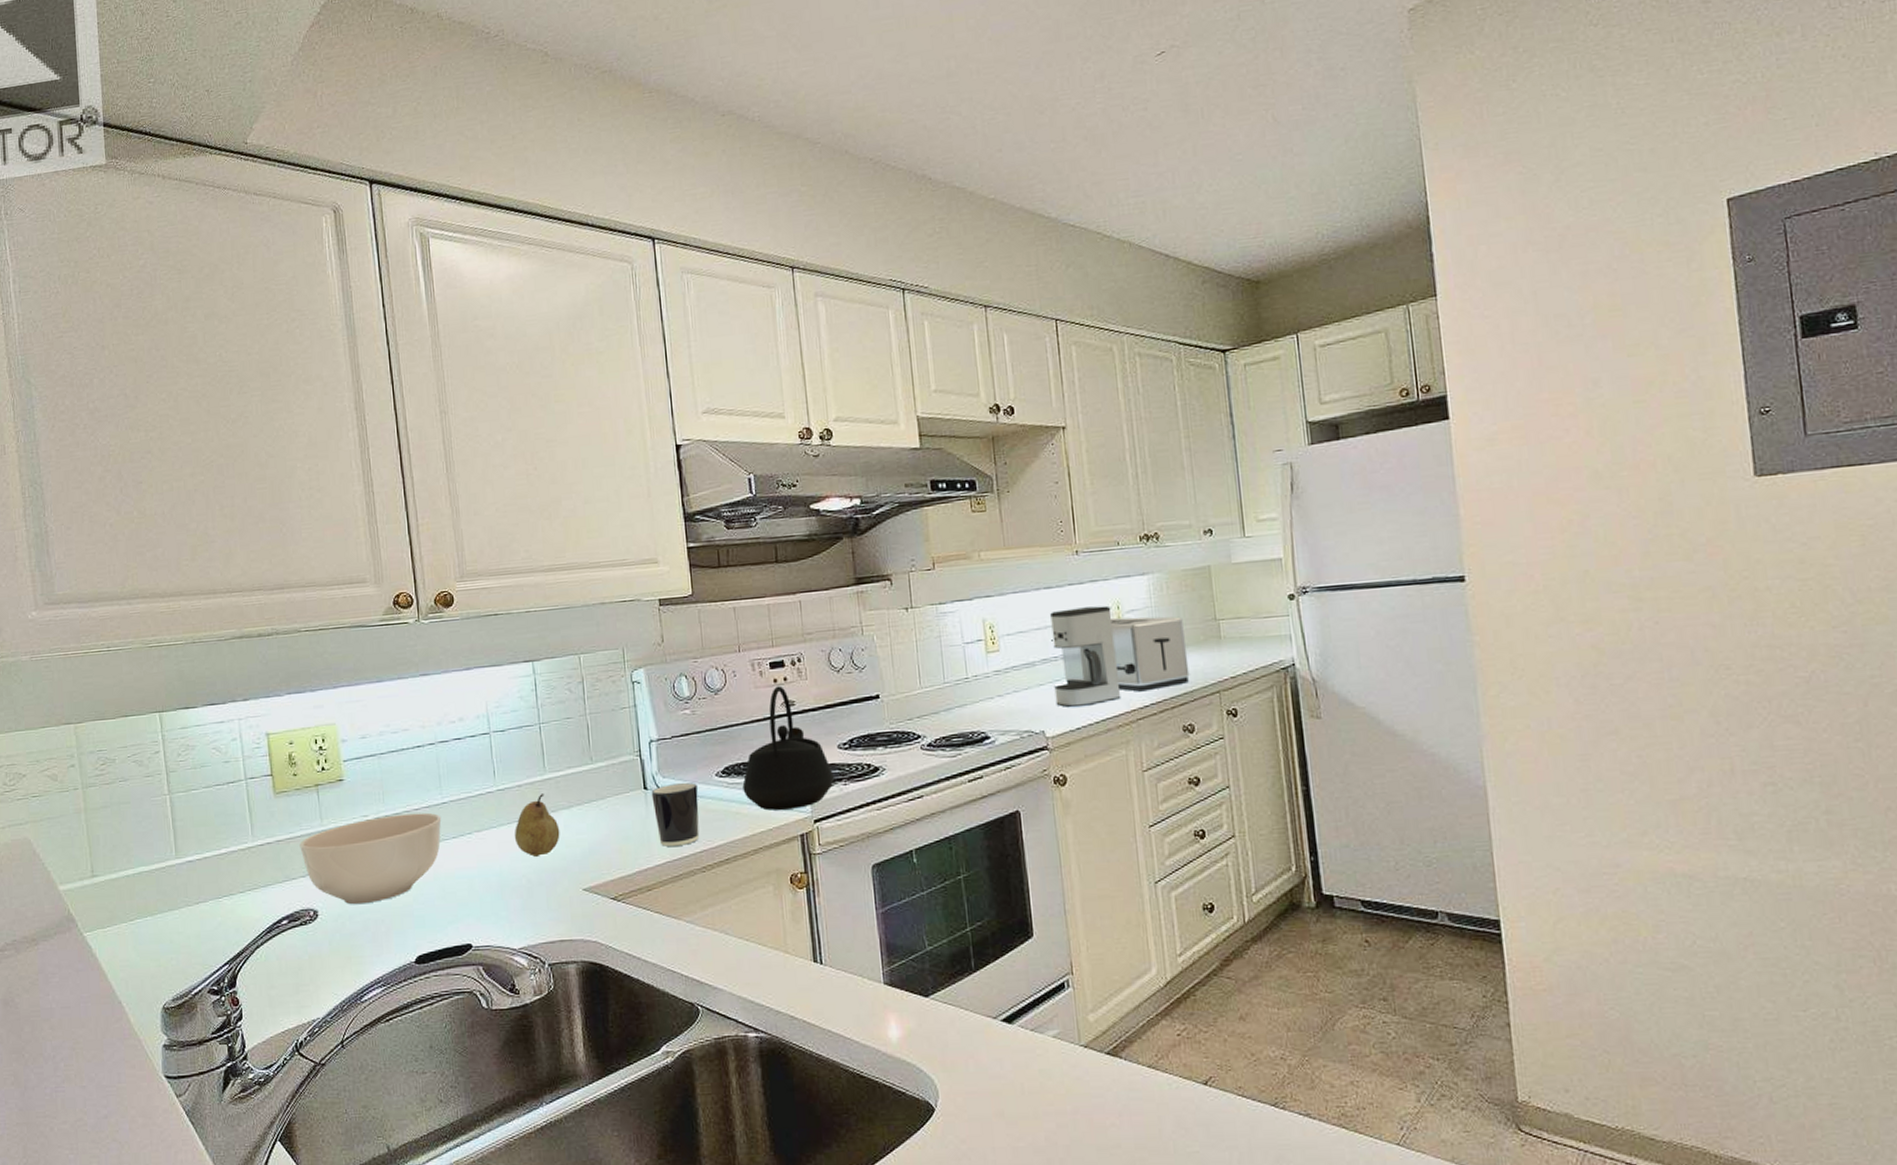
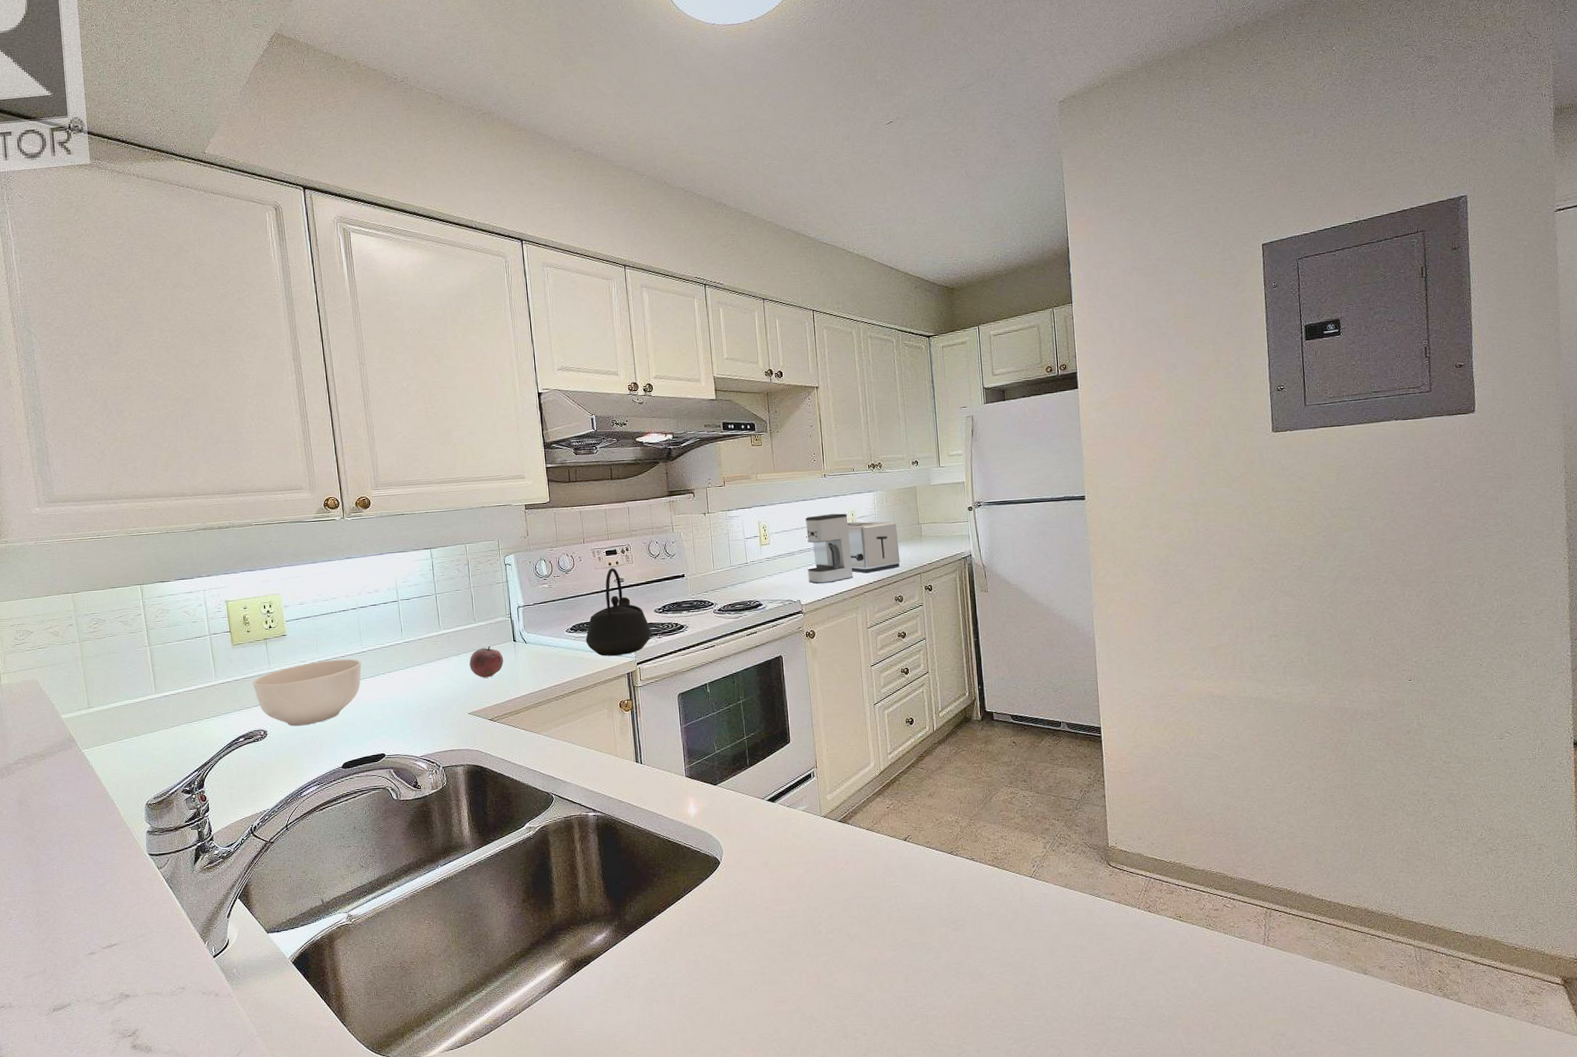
fruit: present [514,794,560,858] -> none [416,645,451,691]
fruit: none [584,796,632,840] -> present [469,646,504,678]
mug: present [651,782,700,846] -> none [519,636,554,682]

